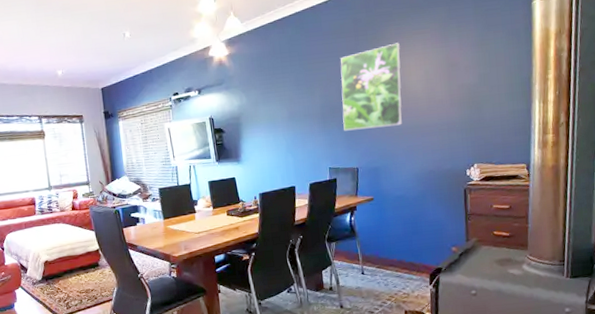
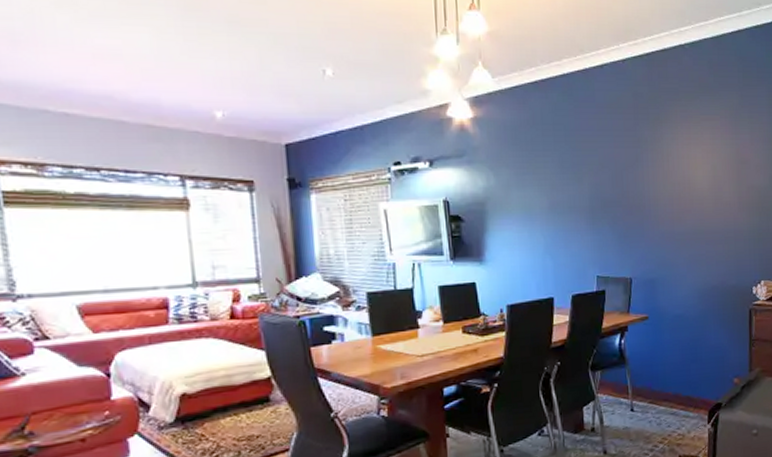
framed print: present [340,42,403,131] -> none [615,128,687,231]

